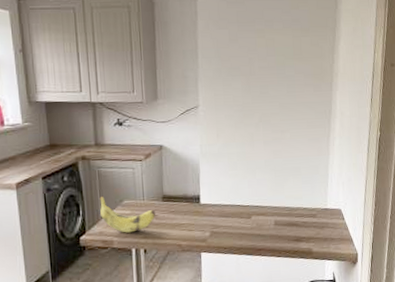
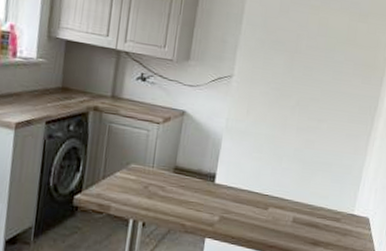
banana: present [99,196,155,233] -> none [102,154,163,201]

